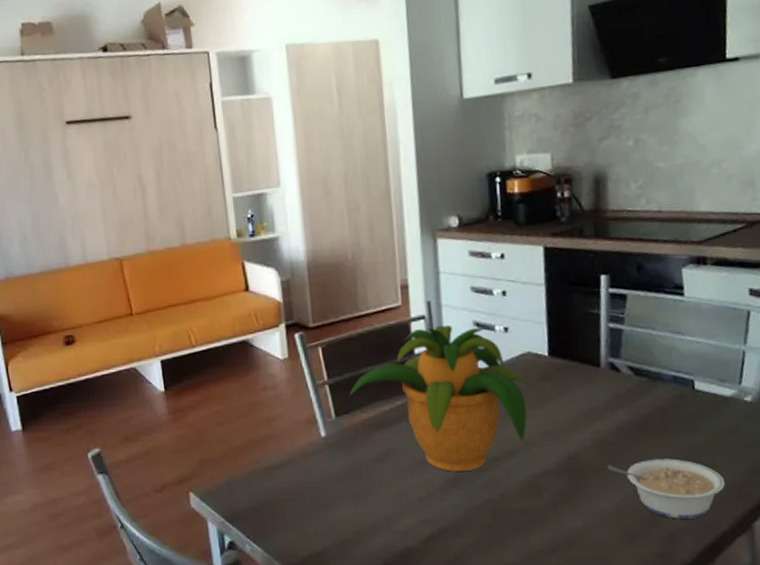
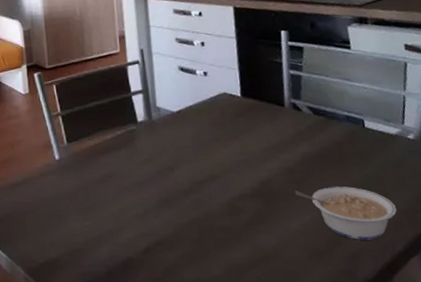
potted plant: present [349,325,533,472] -> none [78,69,230,192]

